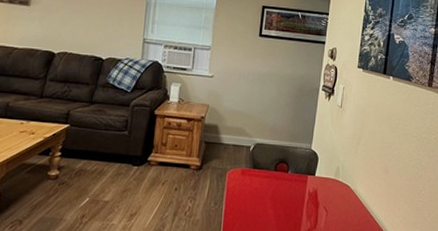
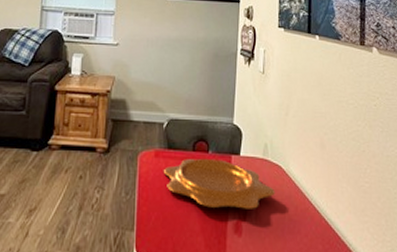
decorative bowl: none [248,177,343,220] -> present [163,159,275,209]

